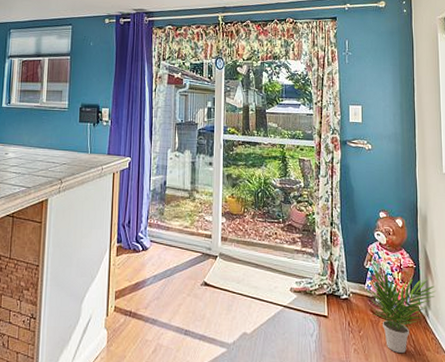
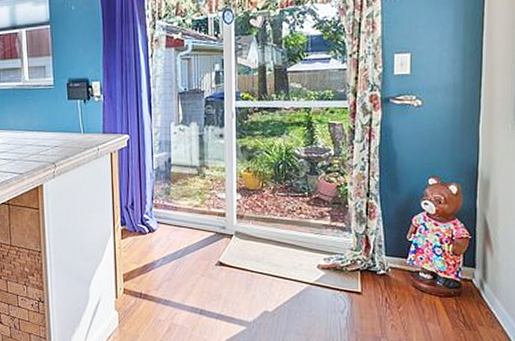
potted plant: present [351,252,436,354] -> none [391,224,495,329]

